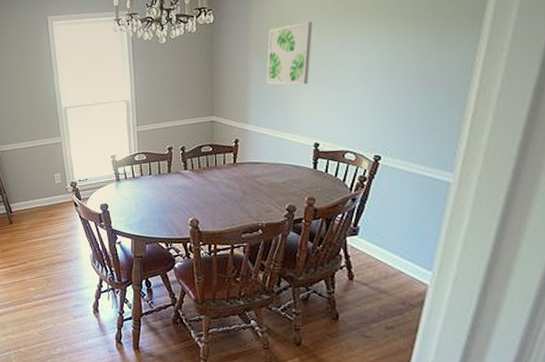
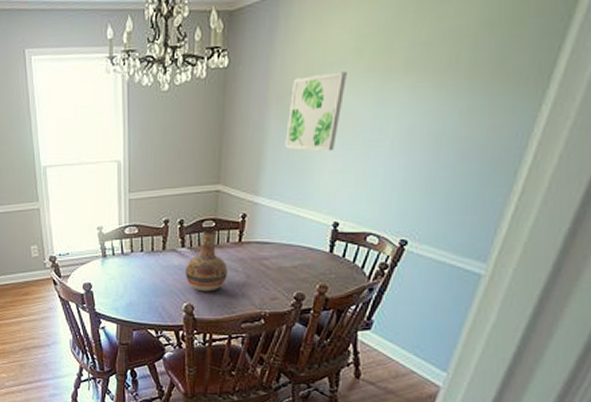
vase: none [189,154,226,207] -> present [185,230,227,292]

